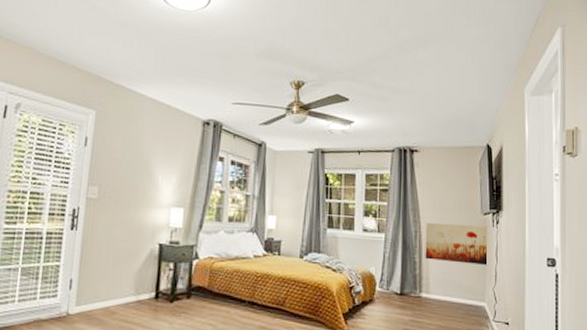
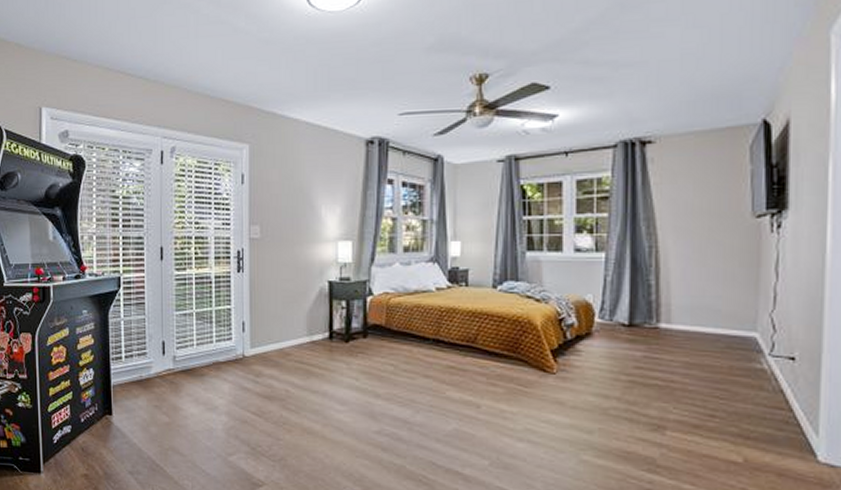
wall art: present [425,222,489,266] -> none [664,232,764,285]

